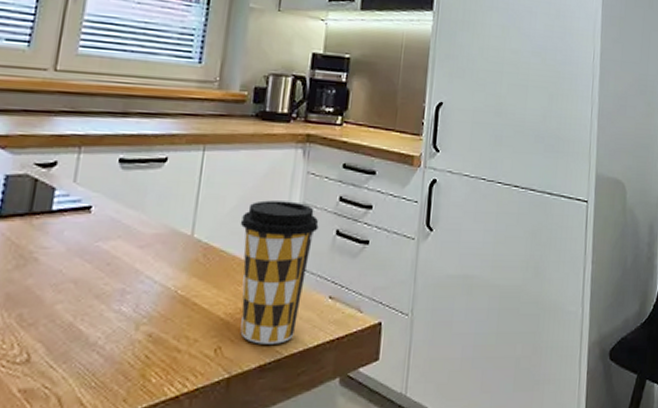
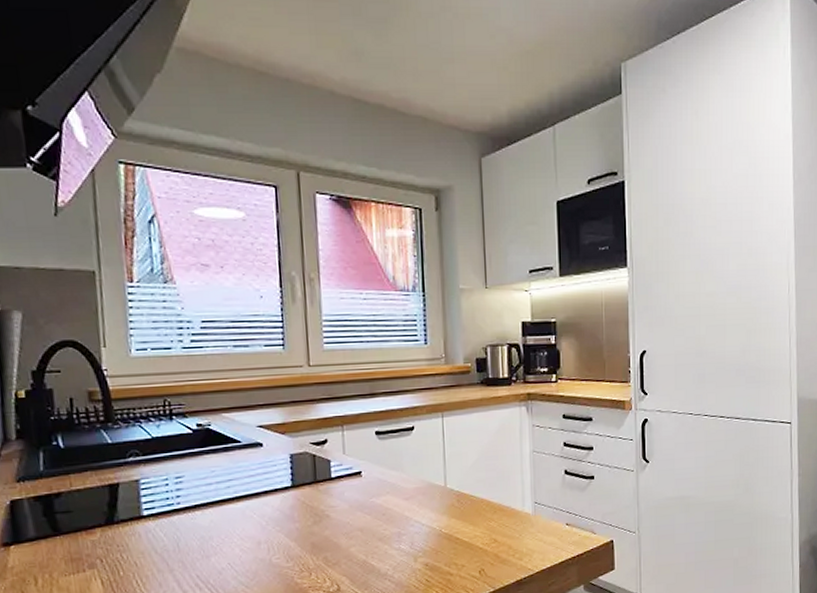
coffee cup: present [240,200,319,344] -> none [482,450,549,565]

